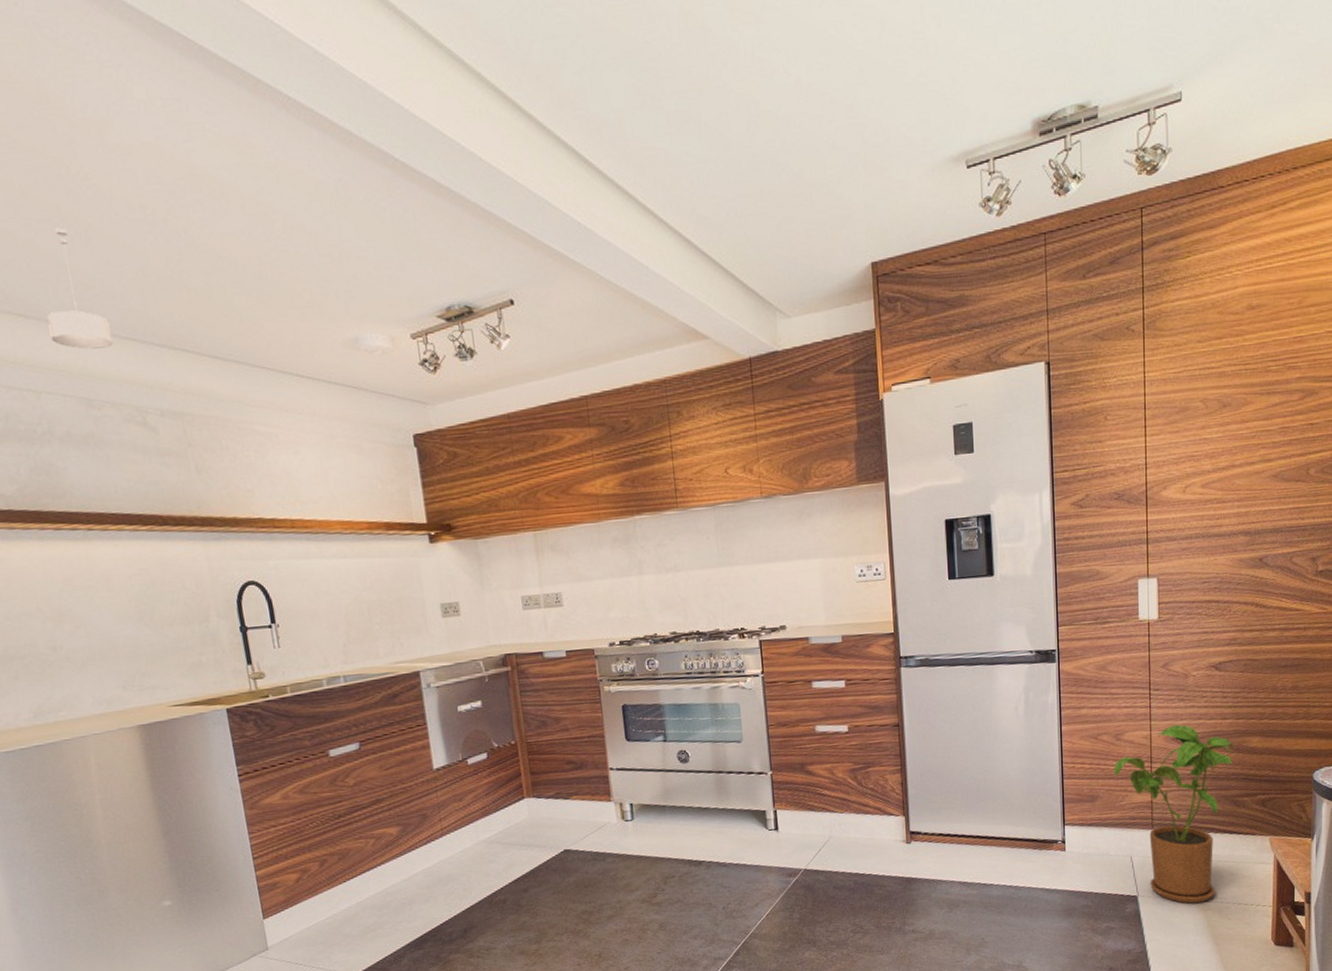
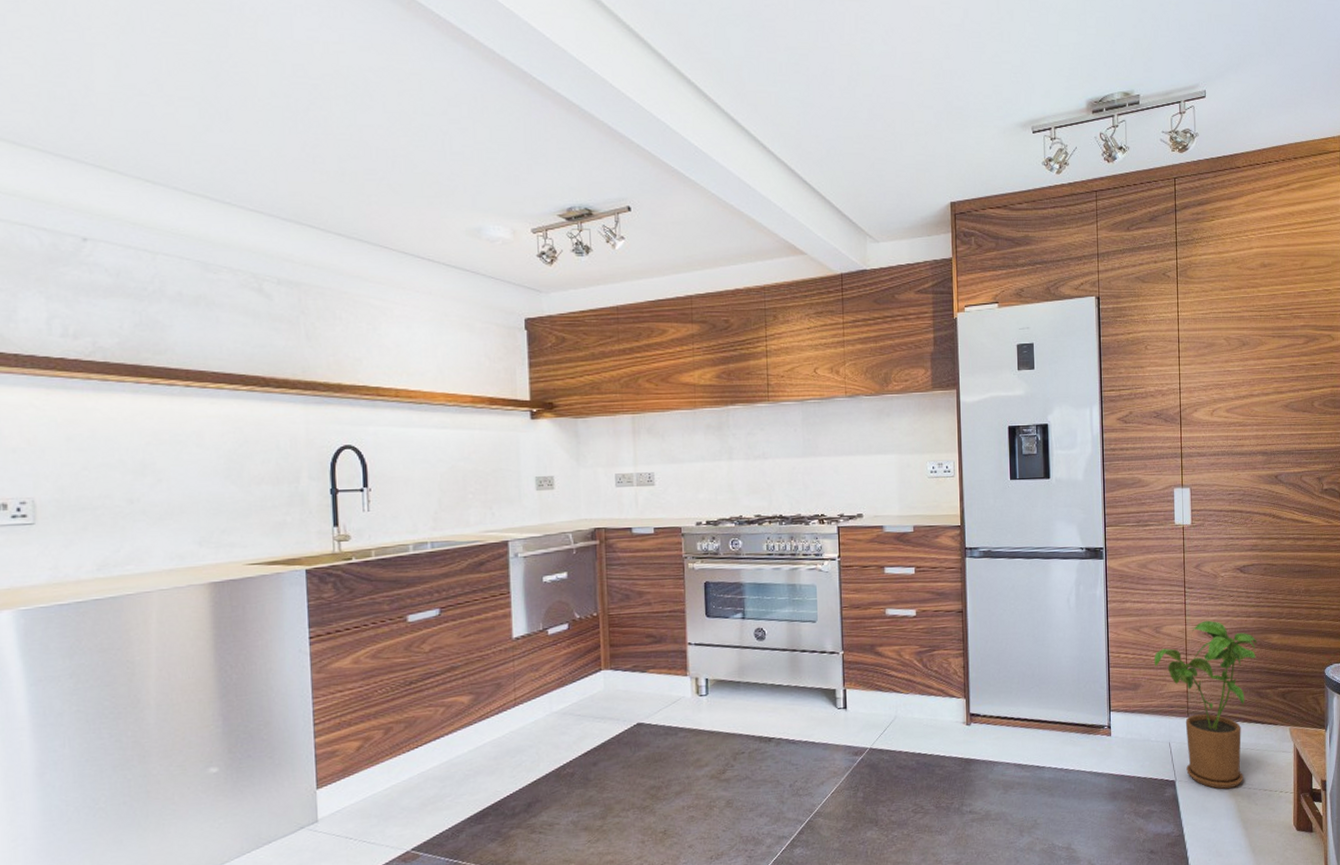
pendant light: present [47,227,113,349] -> none [175,106,239,217]

